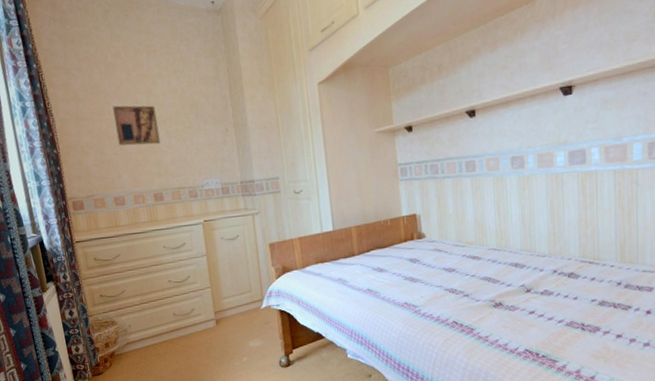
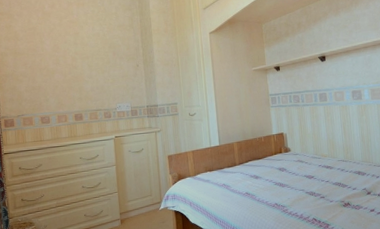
wall art: present [112,105,161,146] -> none [46,44,83,76]

